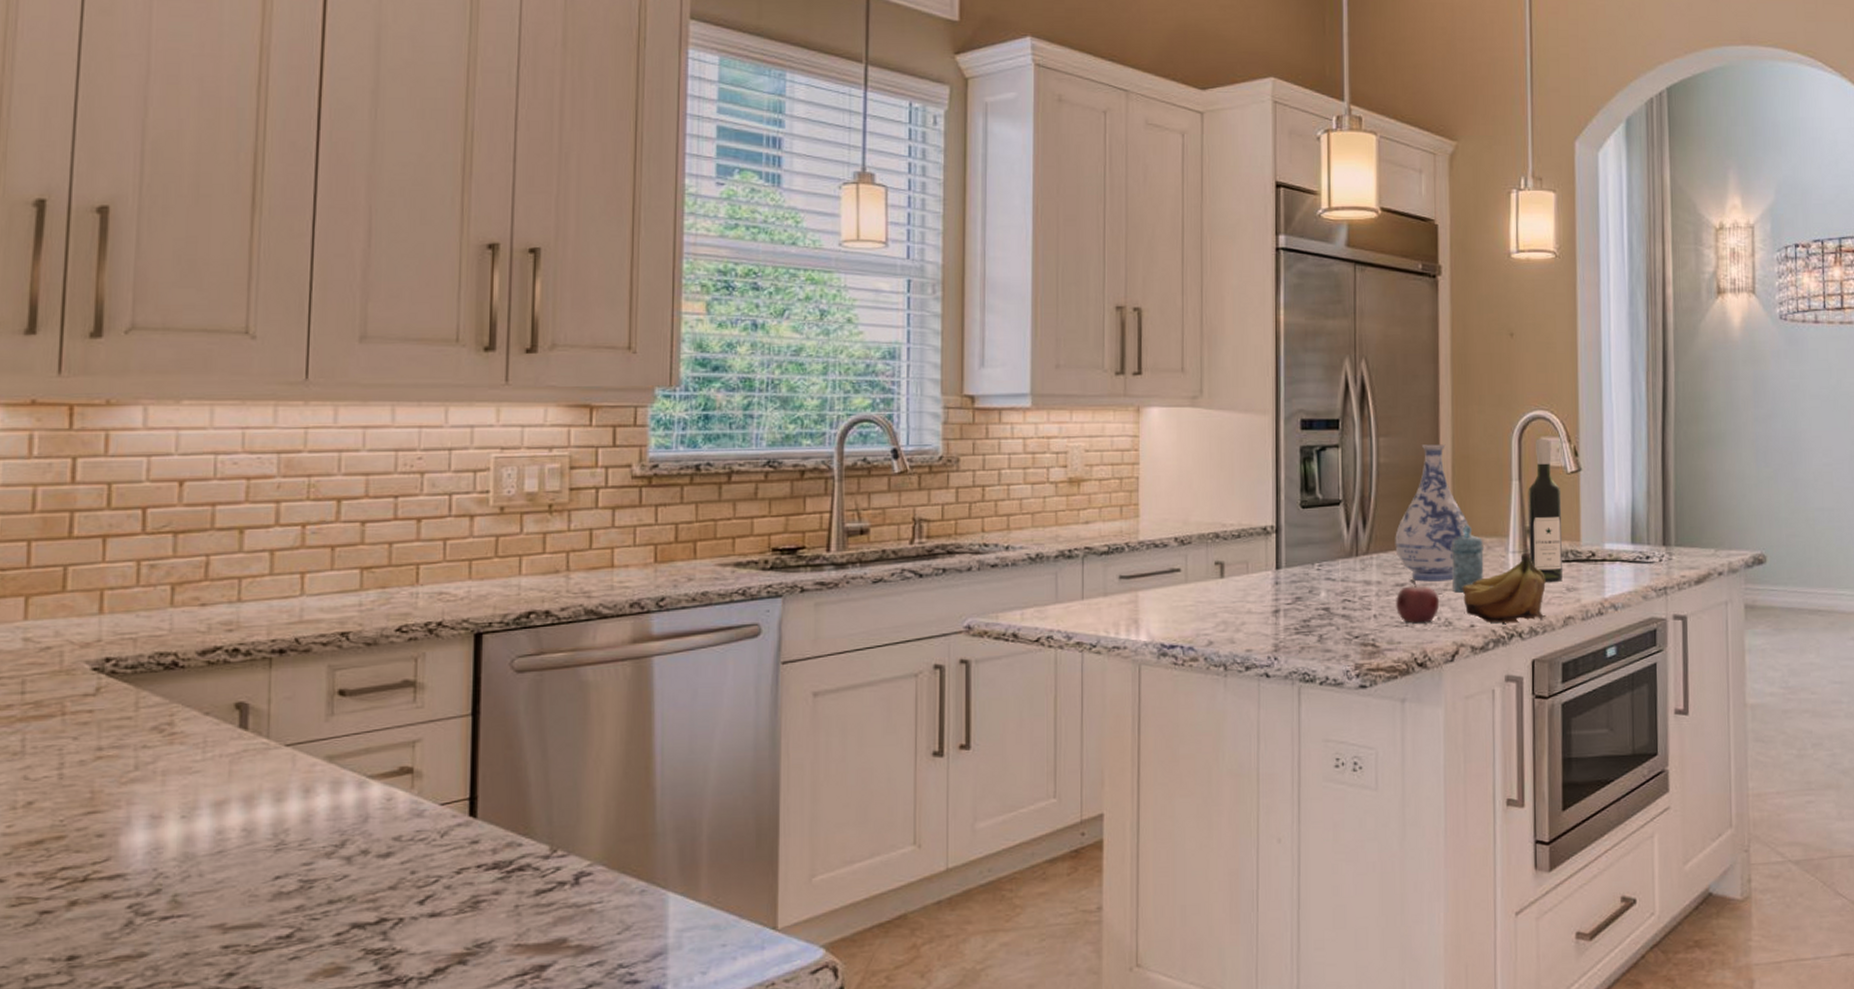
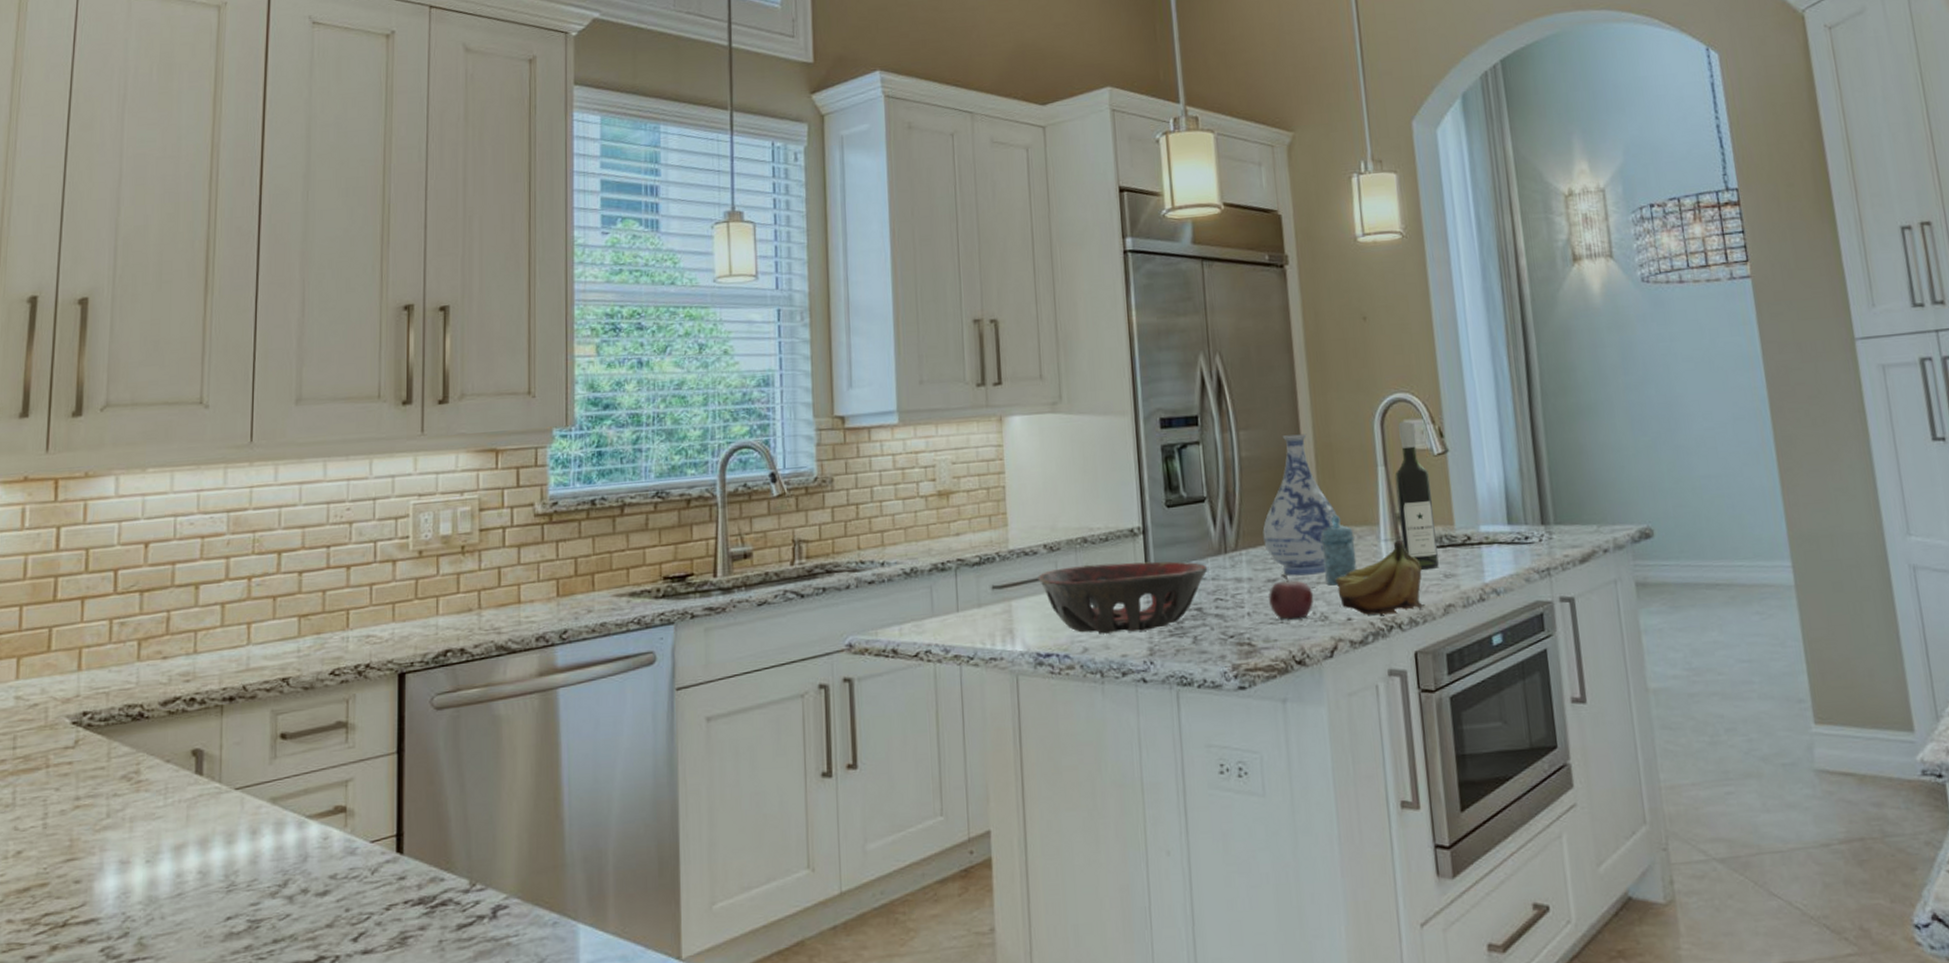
decorative bowl: none [1167,560,1338,628] -> present [1038,561,1208,634]

